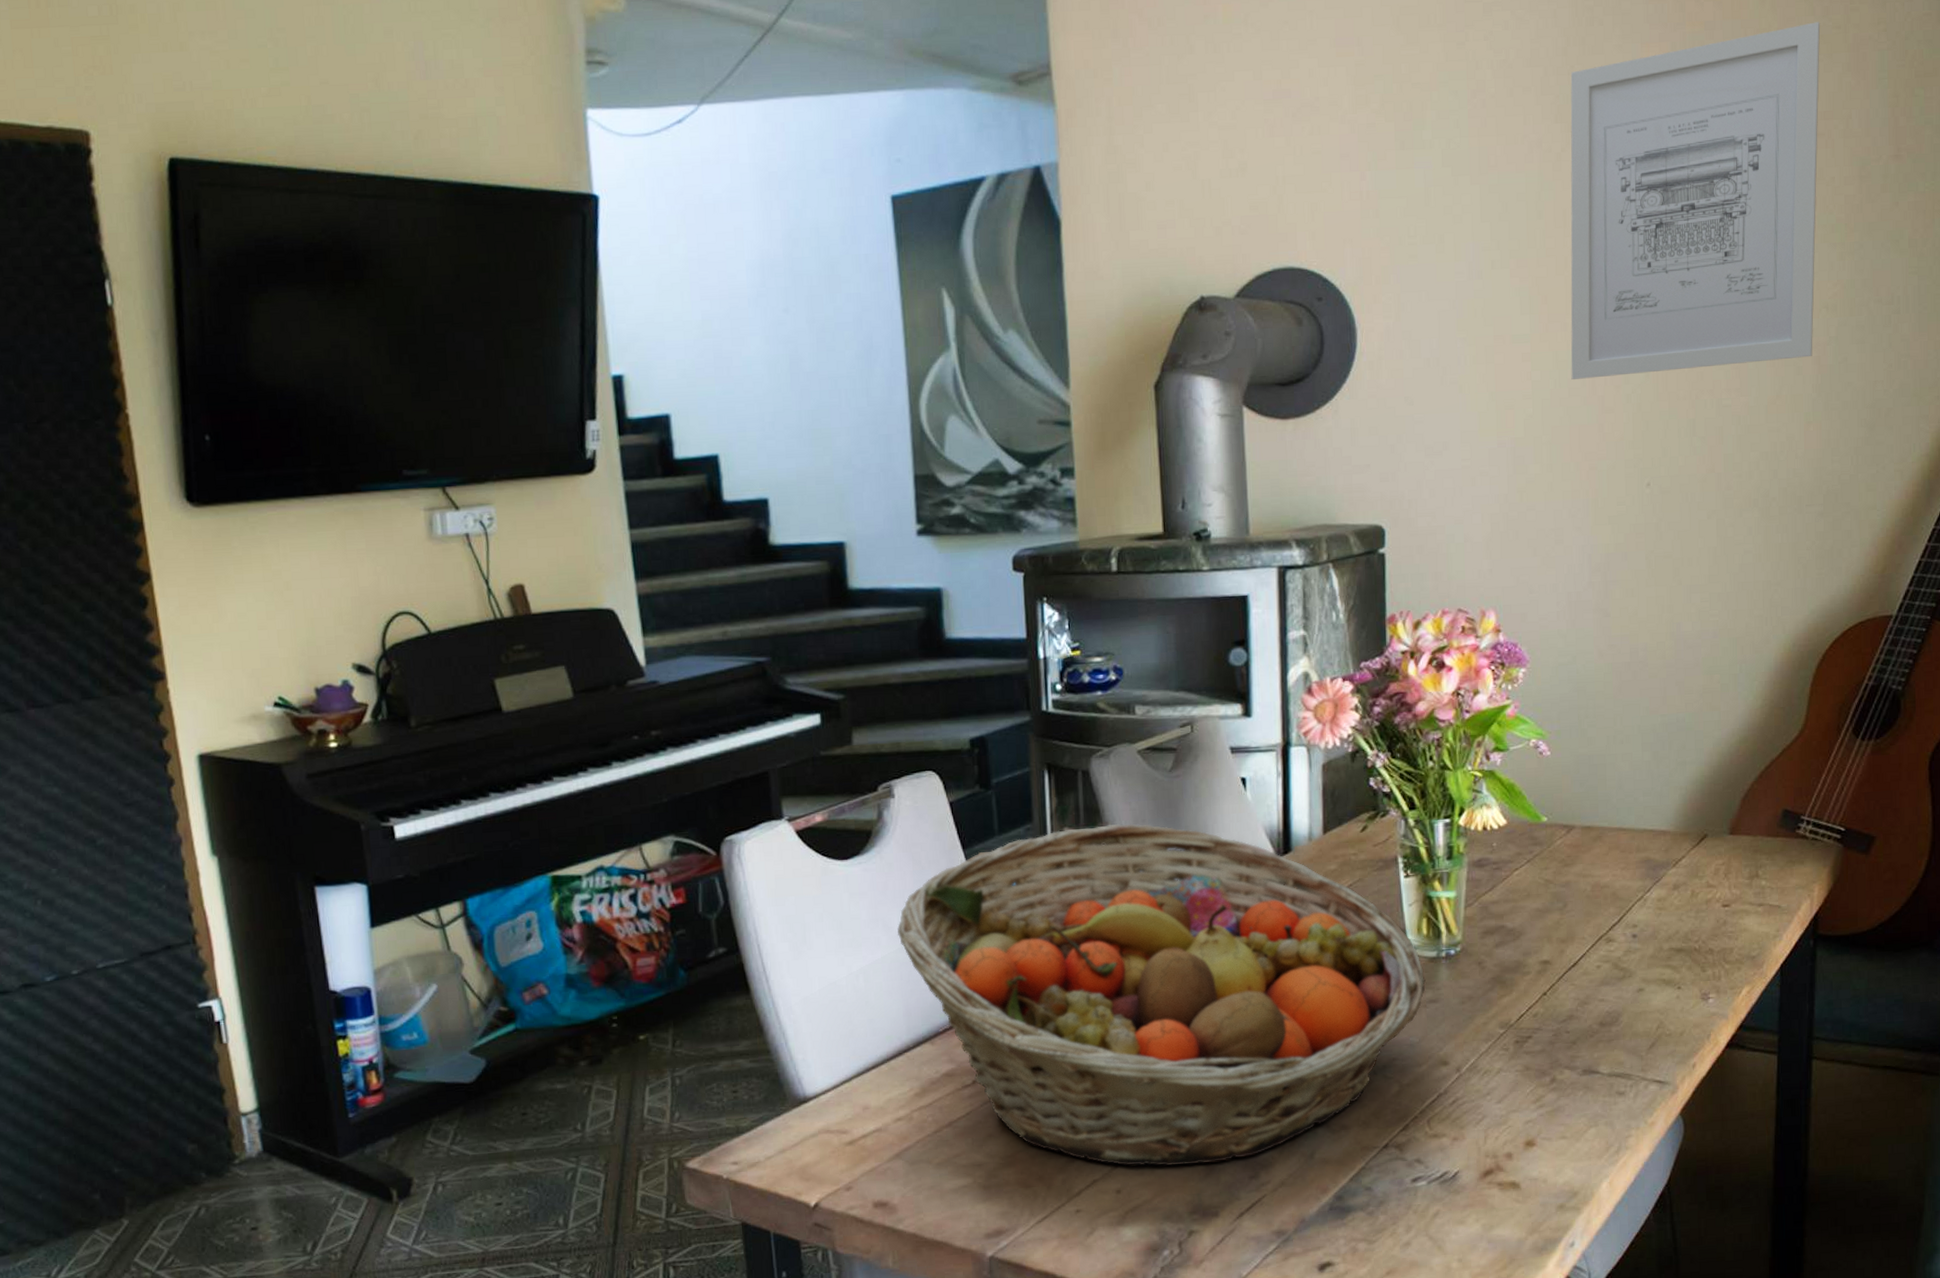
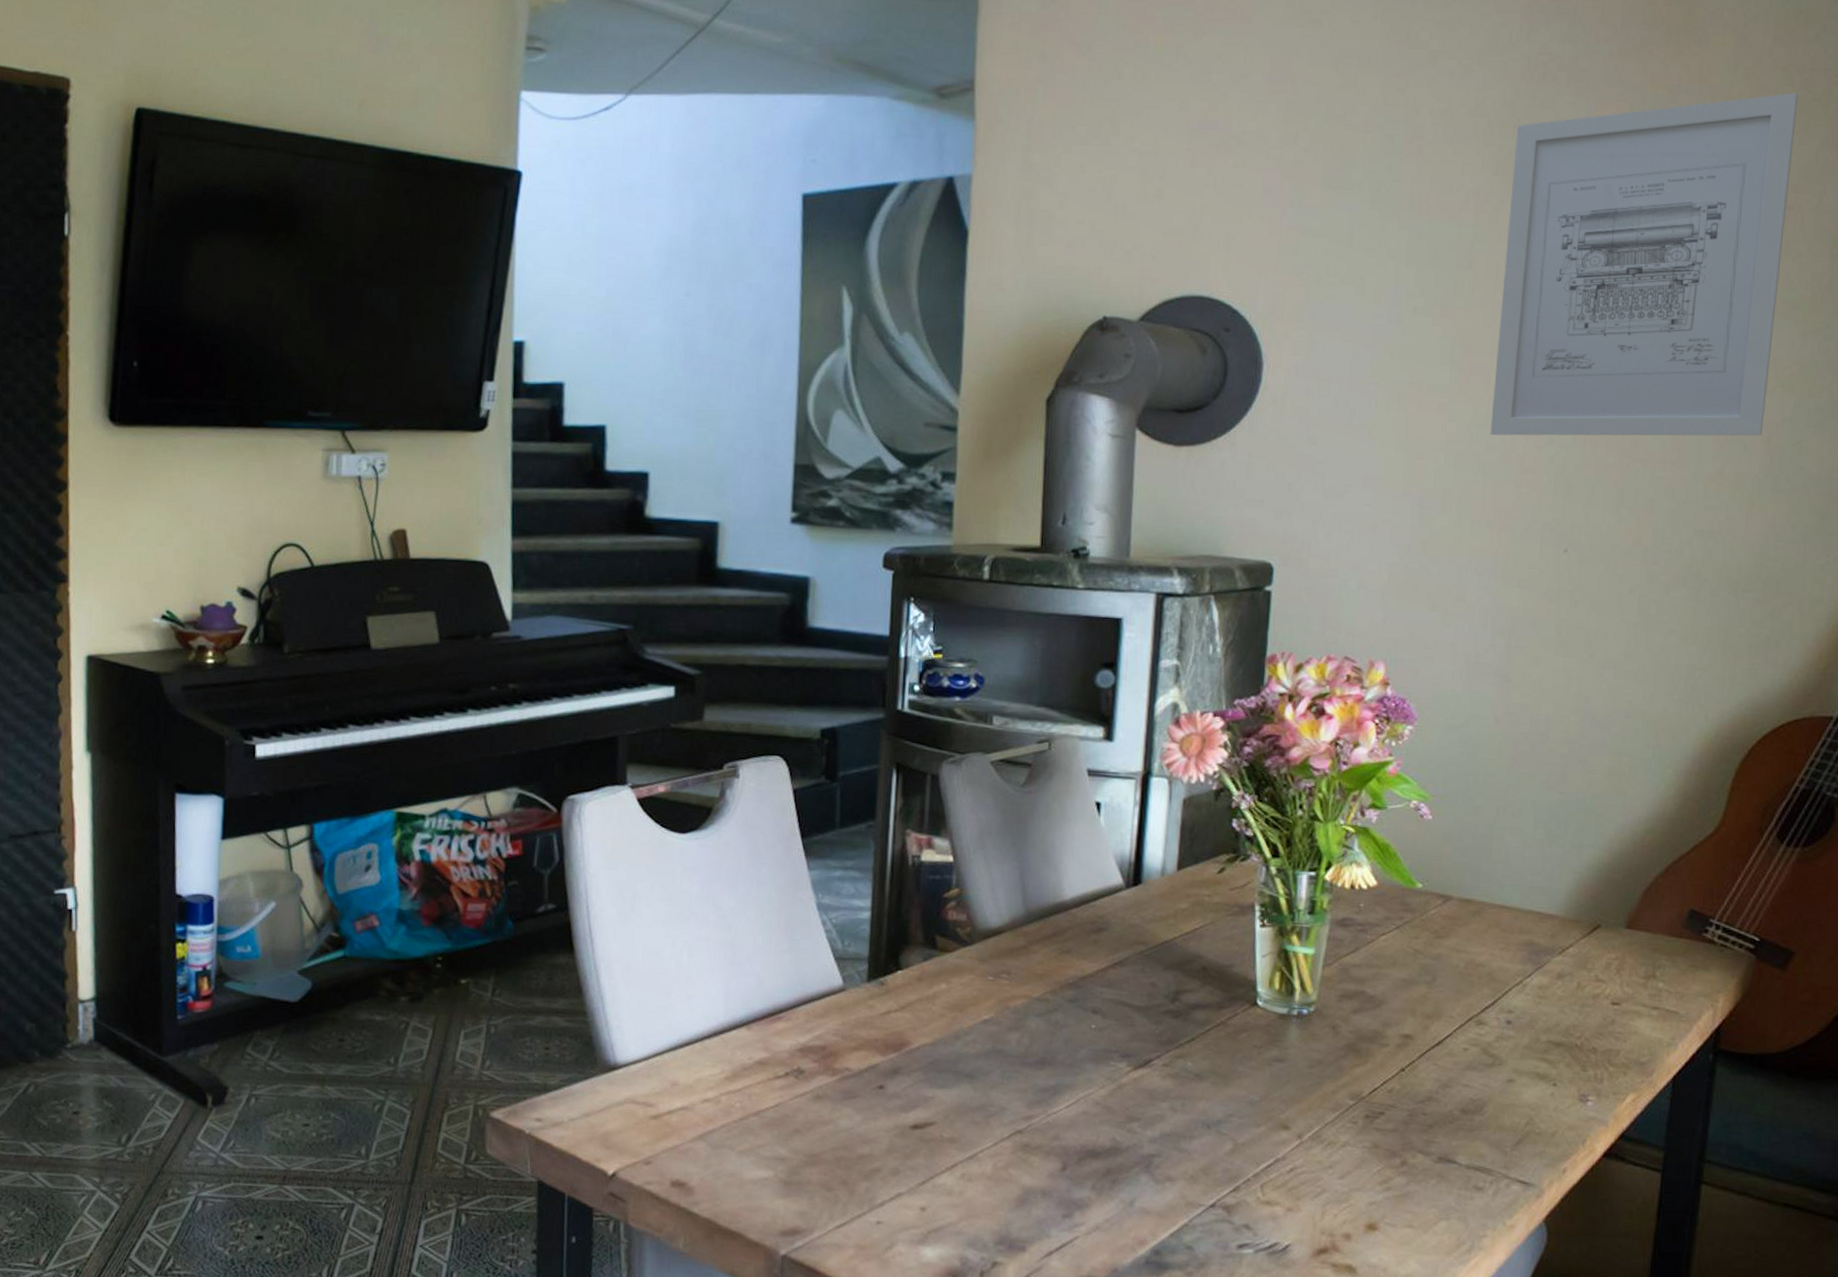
fruit basket: present [897,823,1426,1166] -> none [727,831,1273,1195]

